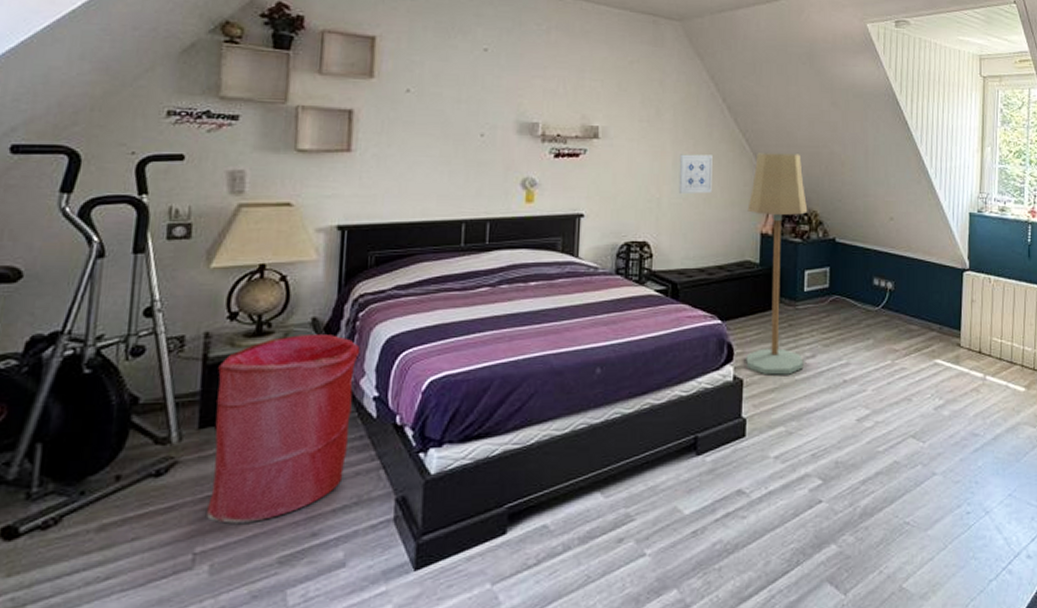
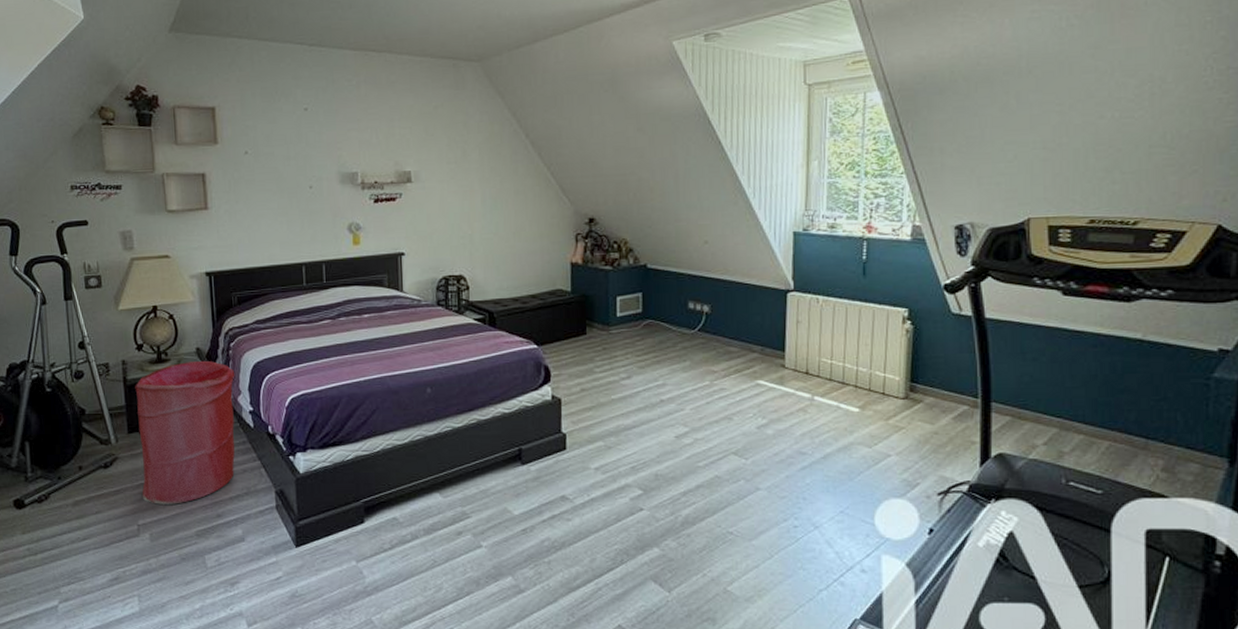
wall art: present [678,154,713,195] -> none [487,190,521,230]
floor lamp: present [746,153,808,375] -> none [556,183,620,395]

